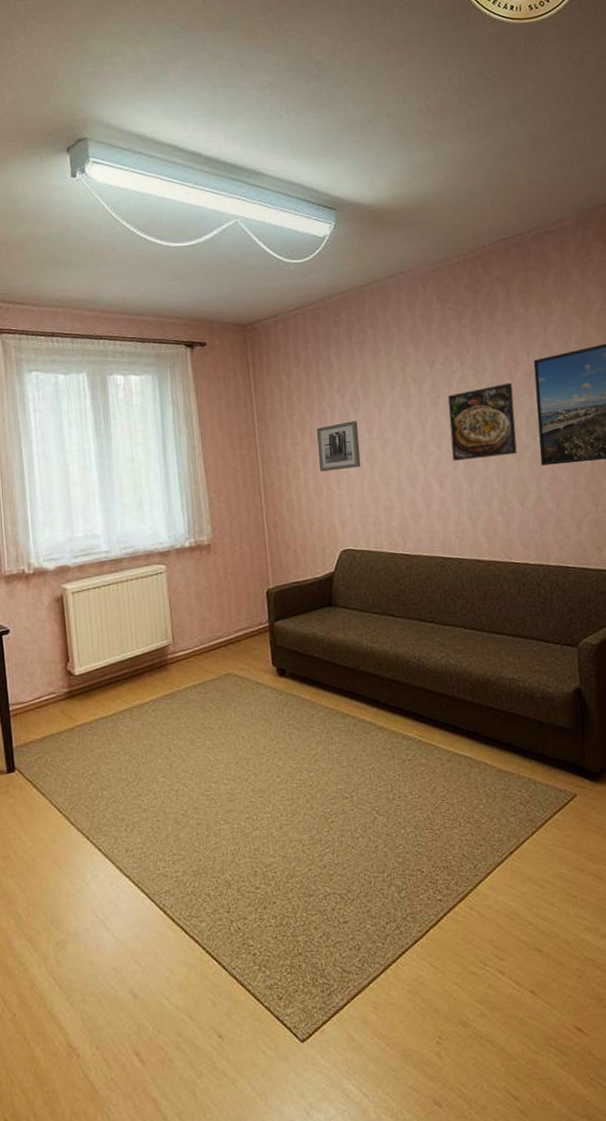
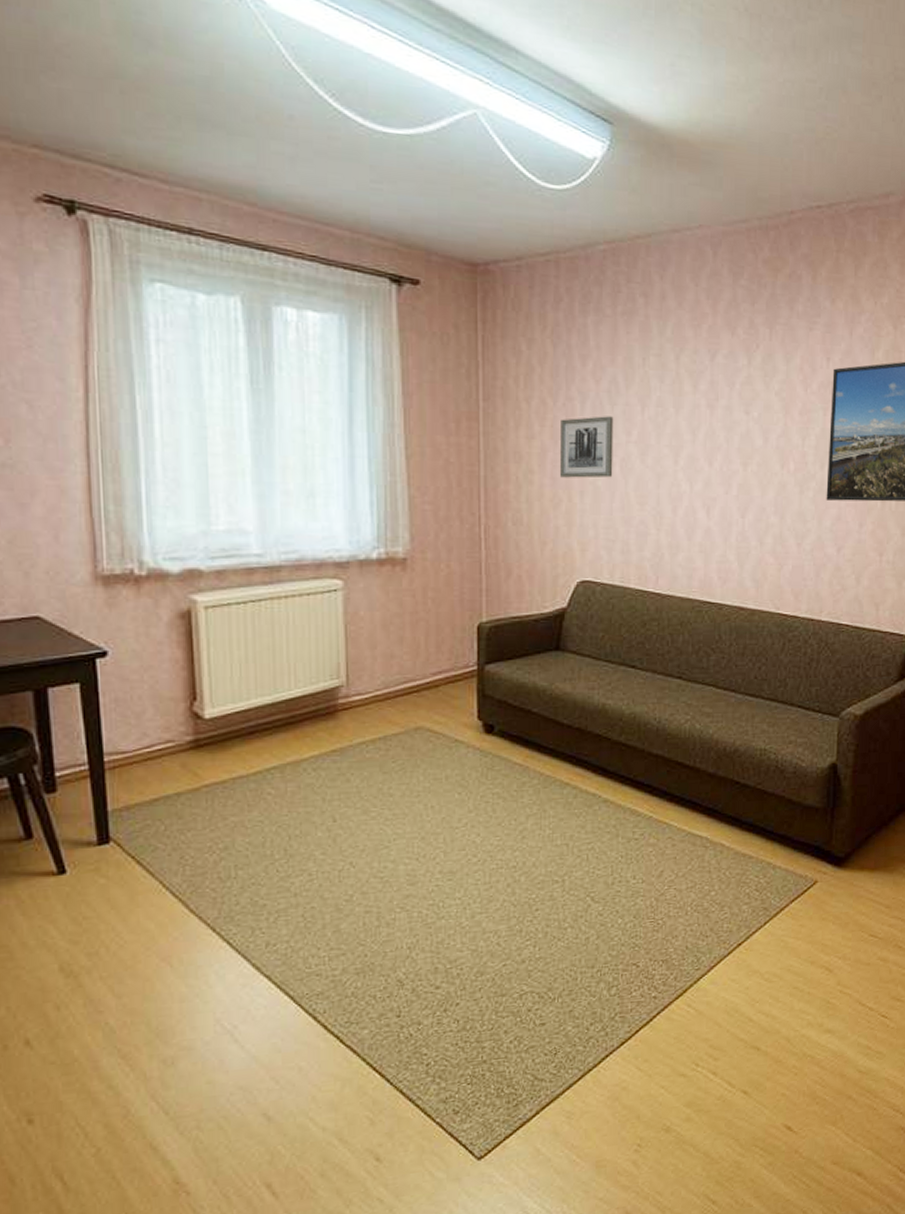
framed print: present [448,382,517,461] -> none [725,393,805,484]

